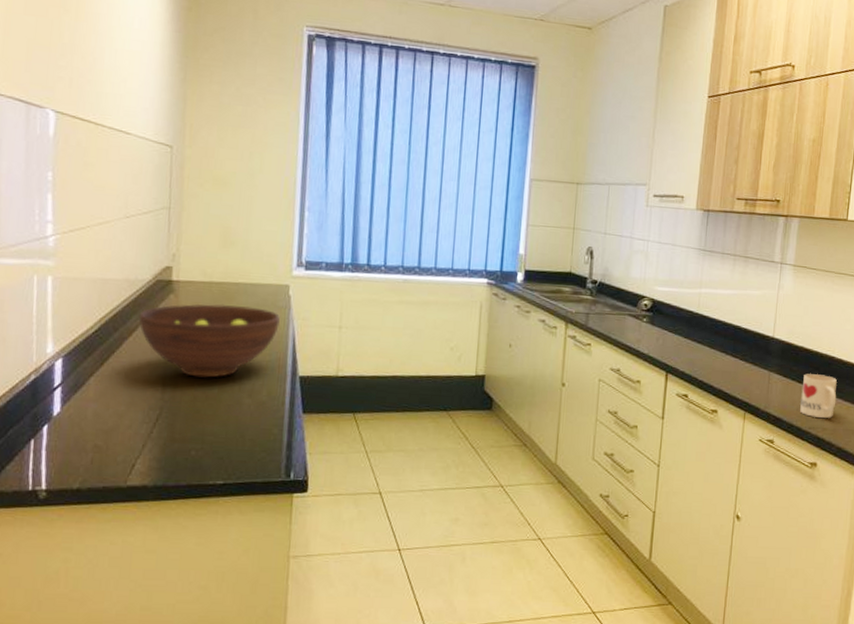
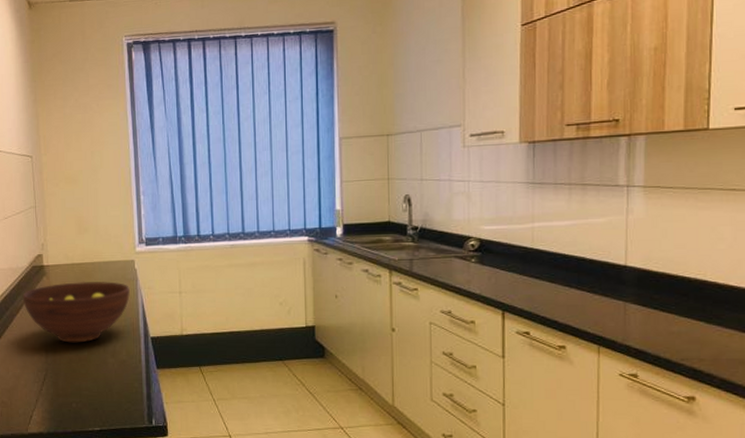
mug: present [800,374,837,418] -> none [667,301,714,347]

